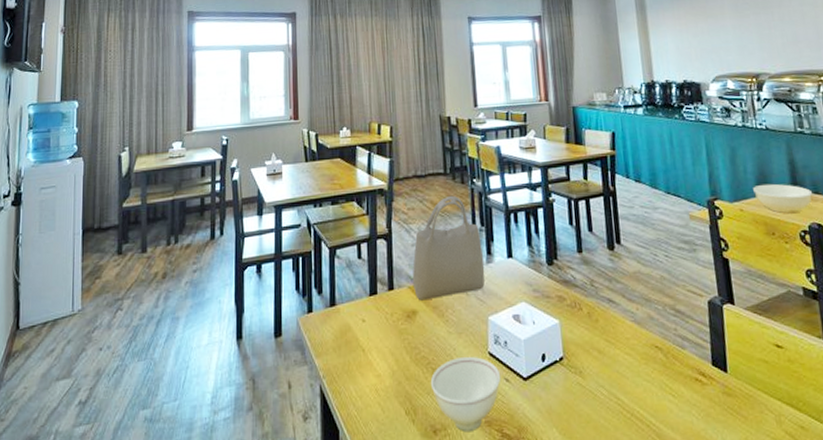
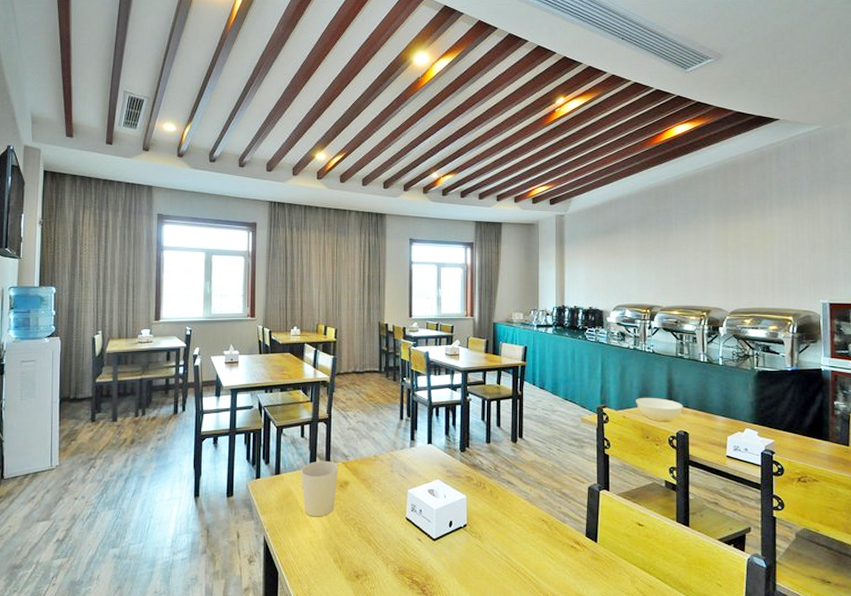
dixie cup: none [359,285,404,358] -> present [300,460,338,517]
handbag: present [412,195,485,301] -> none [346,390,408,474]
bowl: present [430,356,501,431] -> none [356,520,415,577]

